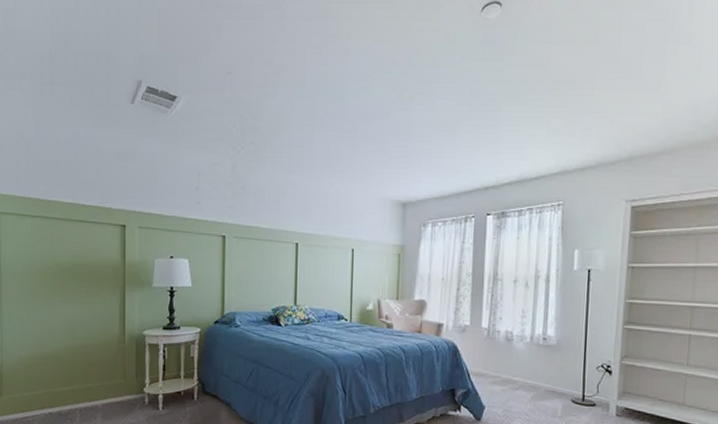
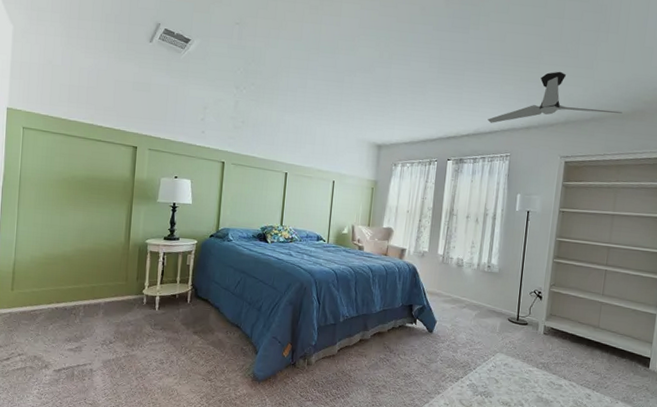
ceiling fan: none [533,97,701,167] -> present [487,71,623,123]

